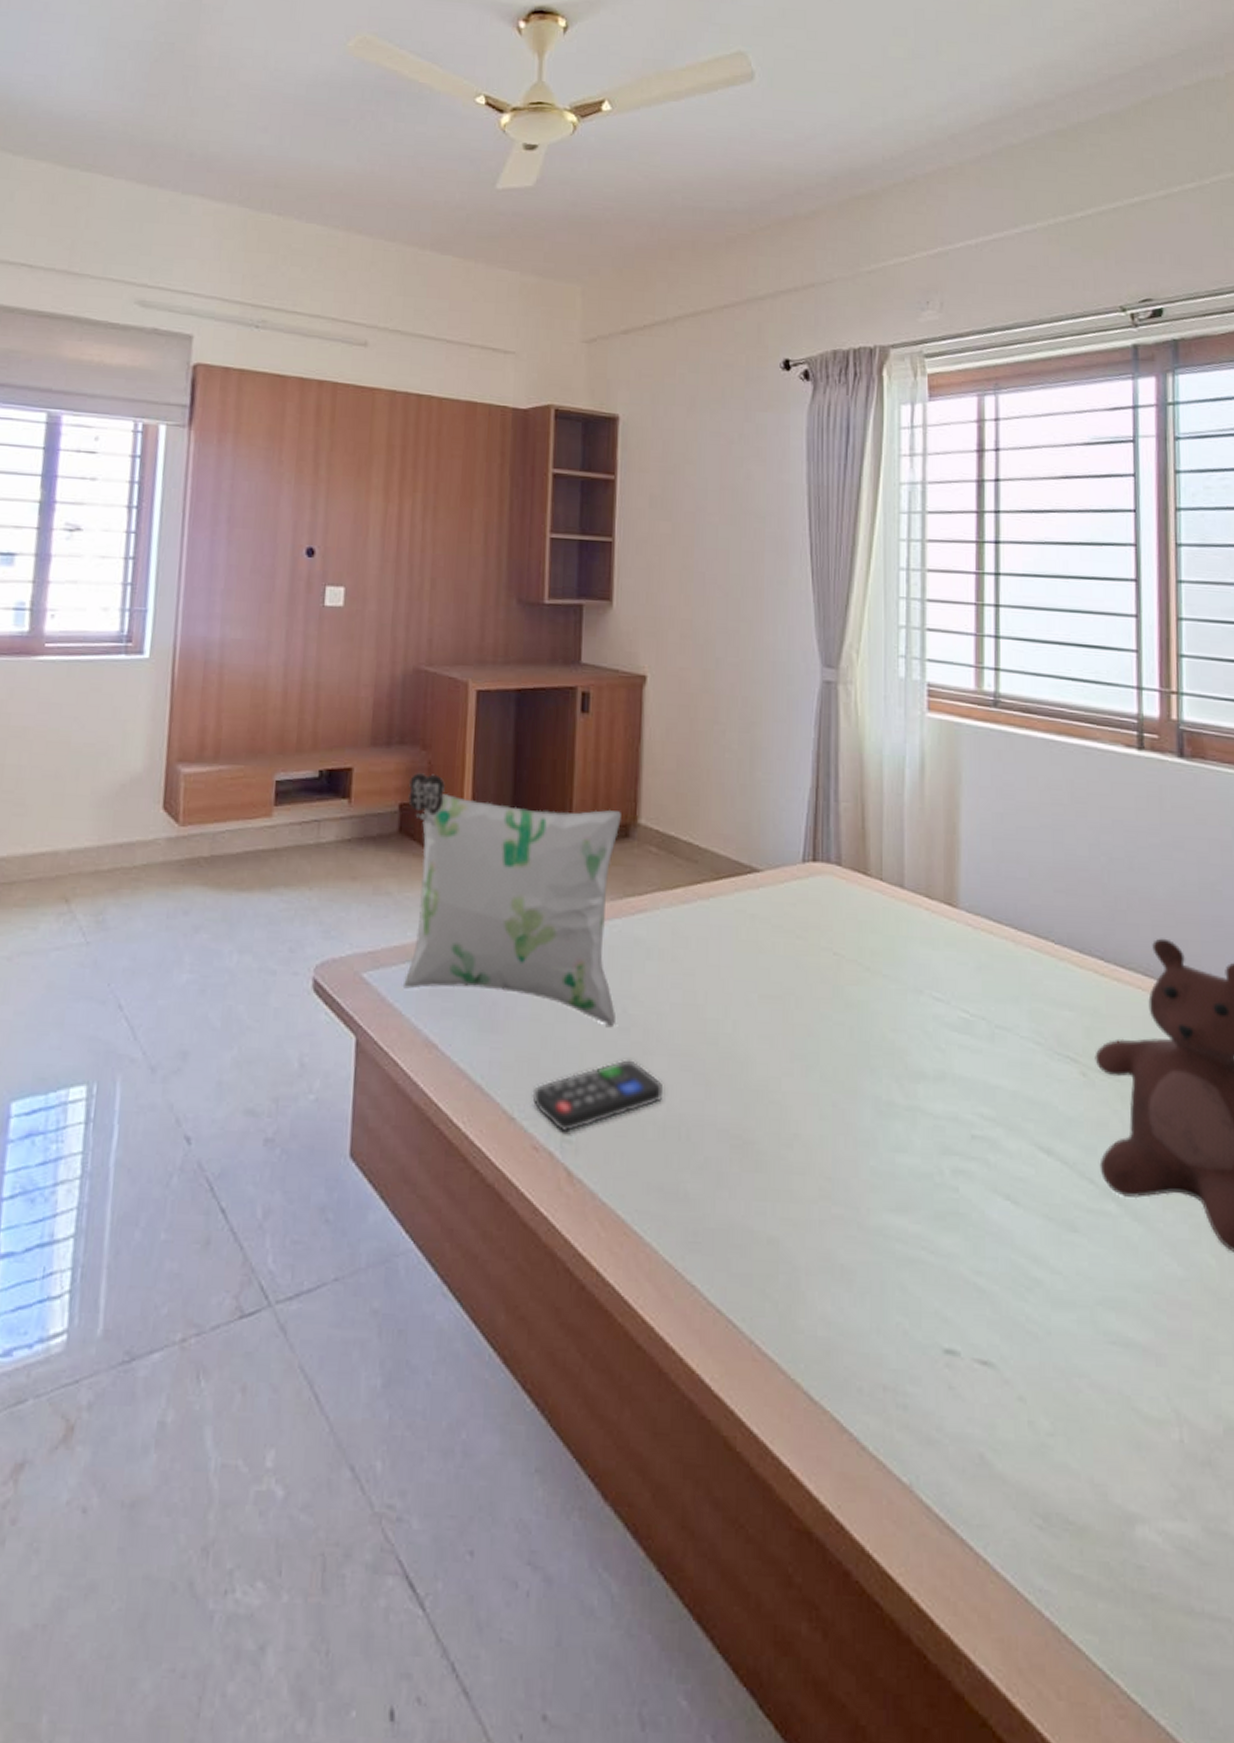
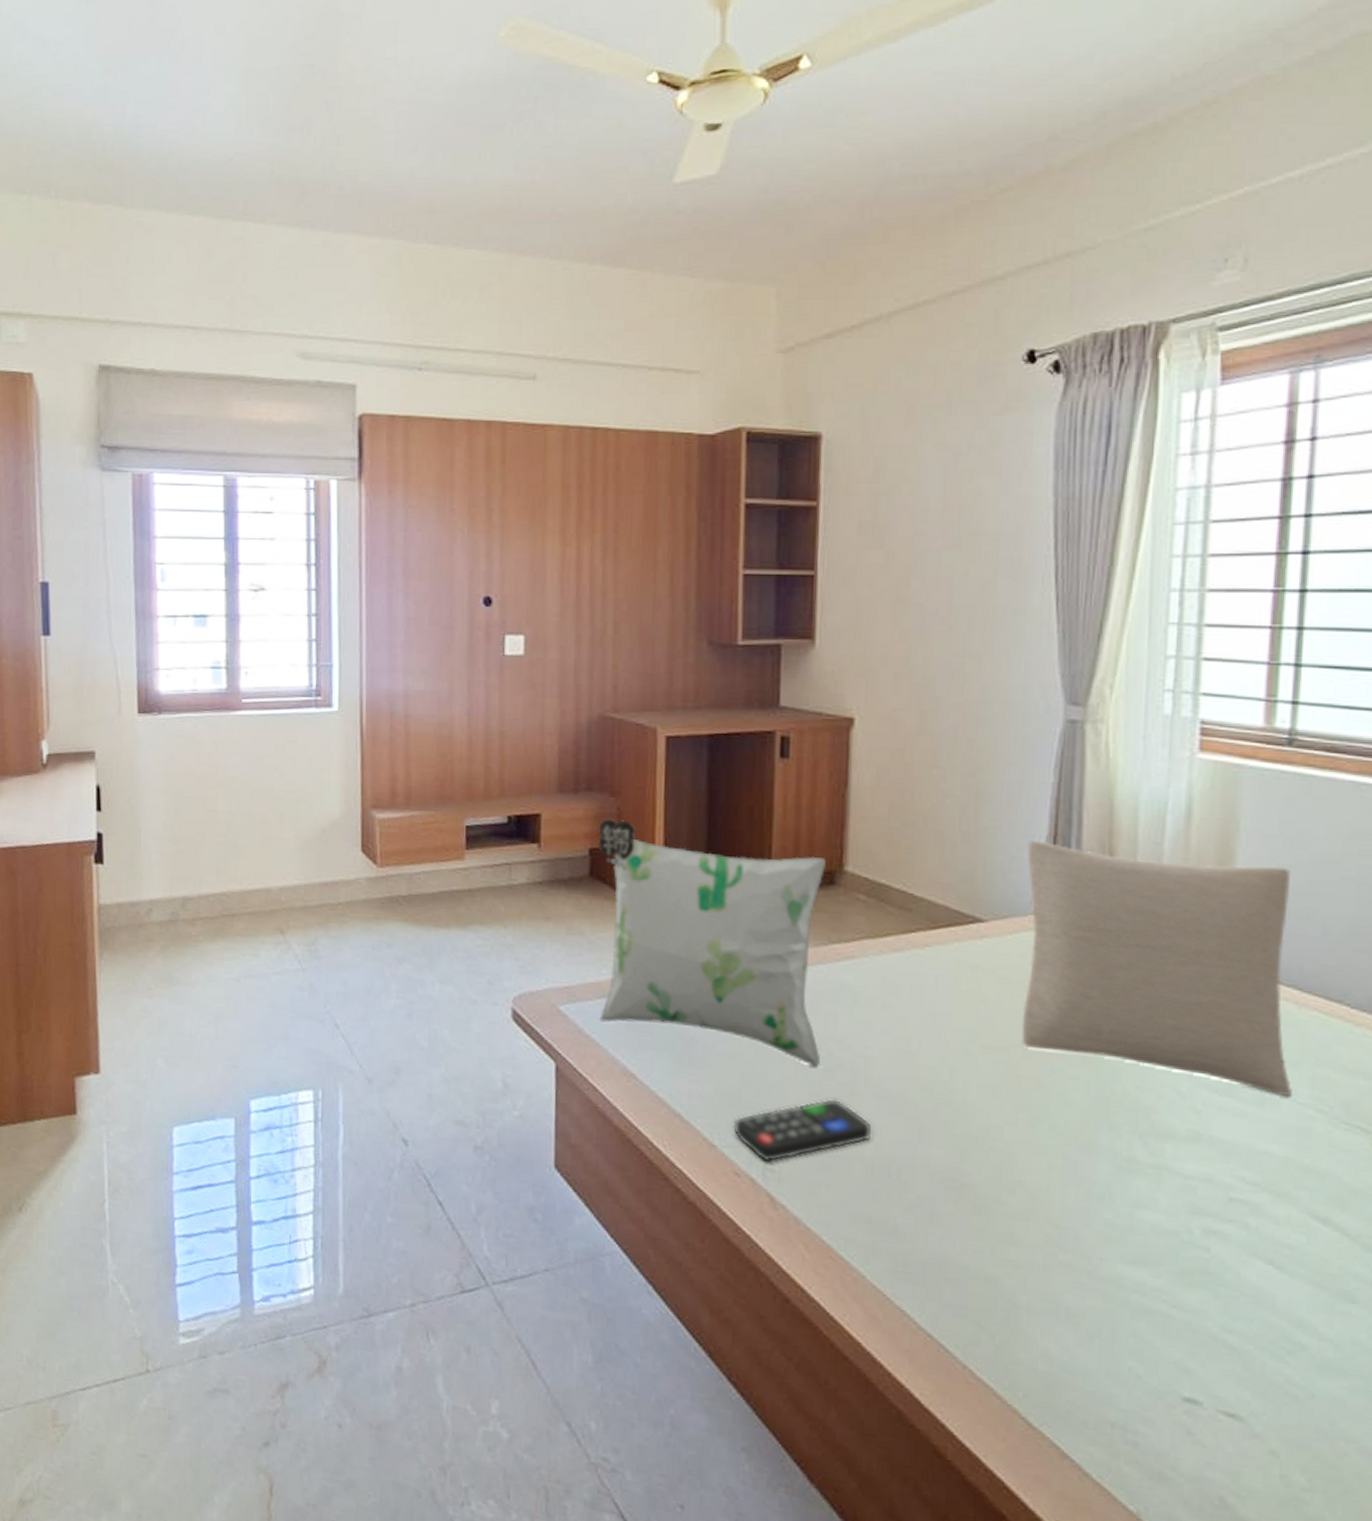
pillow: none [794,792,1016,1030] -> present [1021,840,1294,1096]

